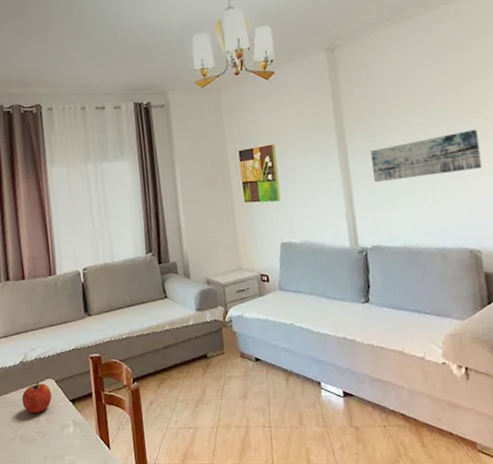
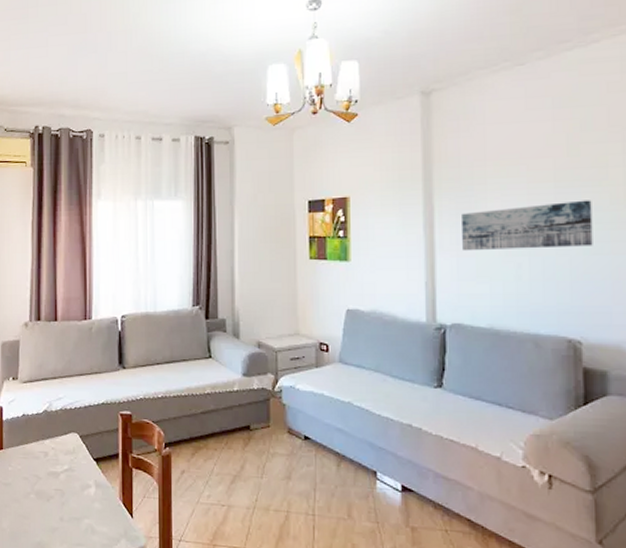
apple: present [22,381,52,414] -> none [42,434,75,469]

